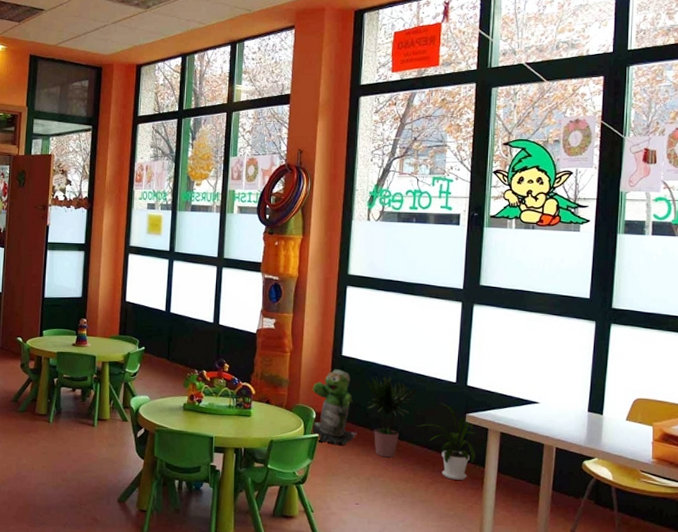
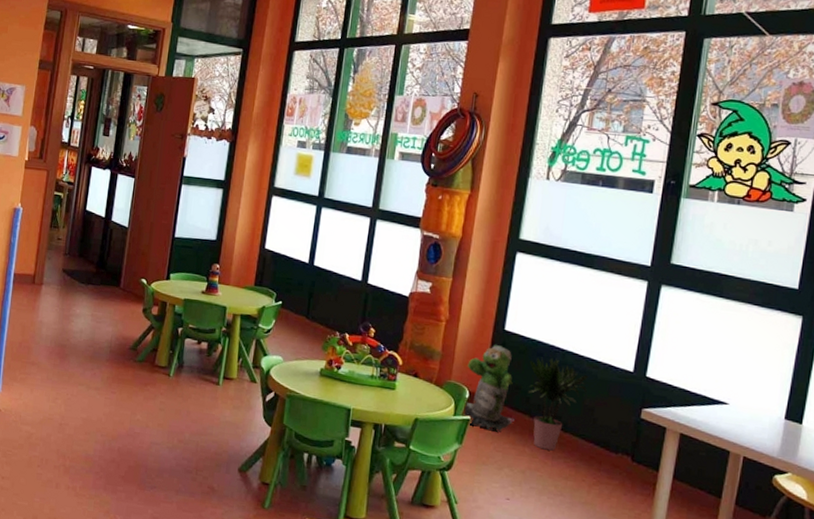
house plant: present [417,402,477,480] -> none [584,393,653,484]

